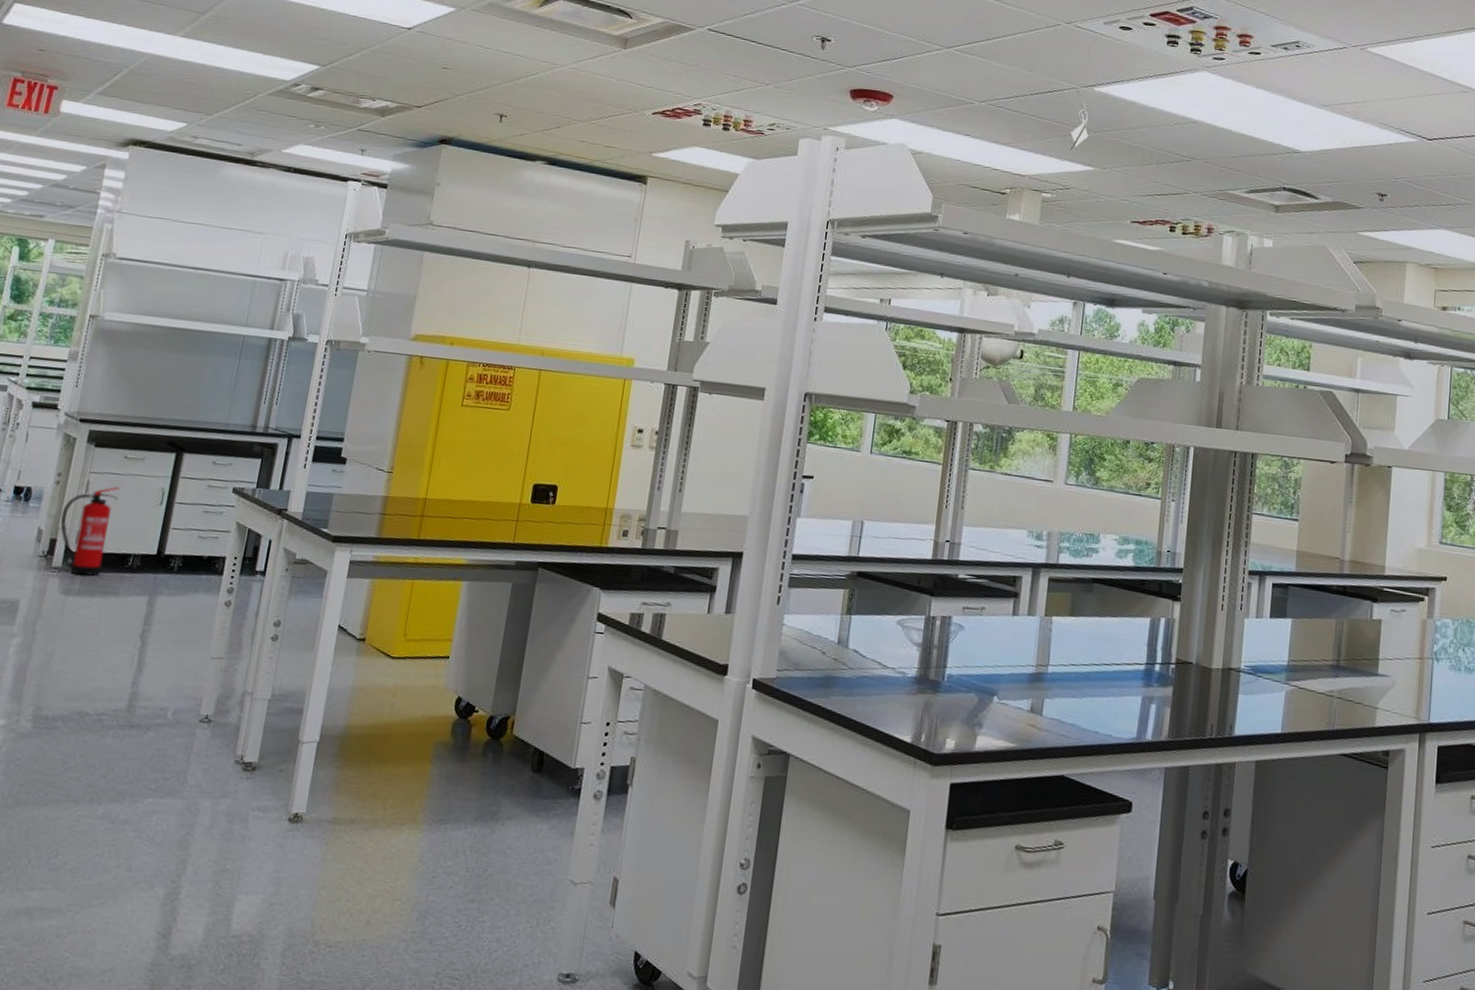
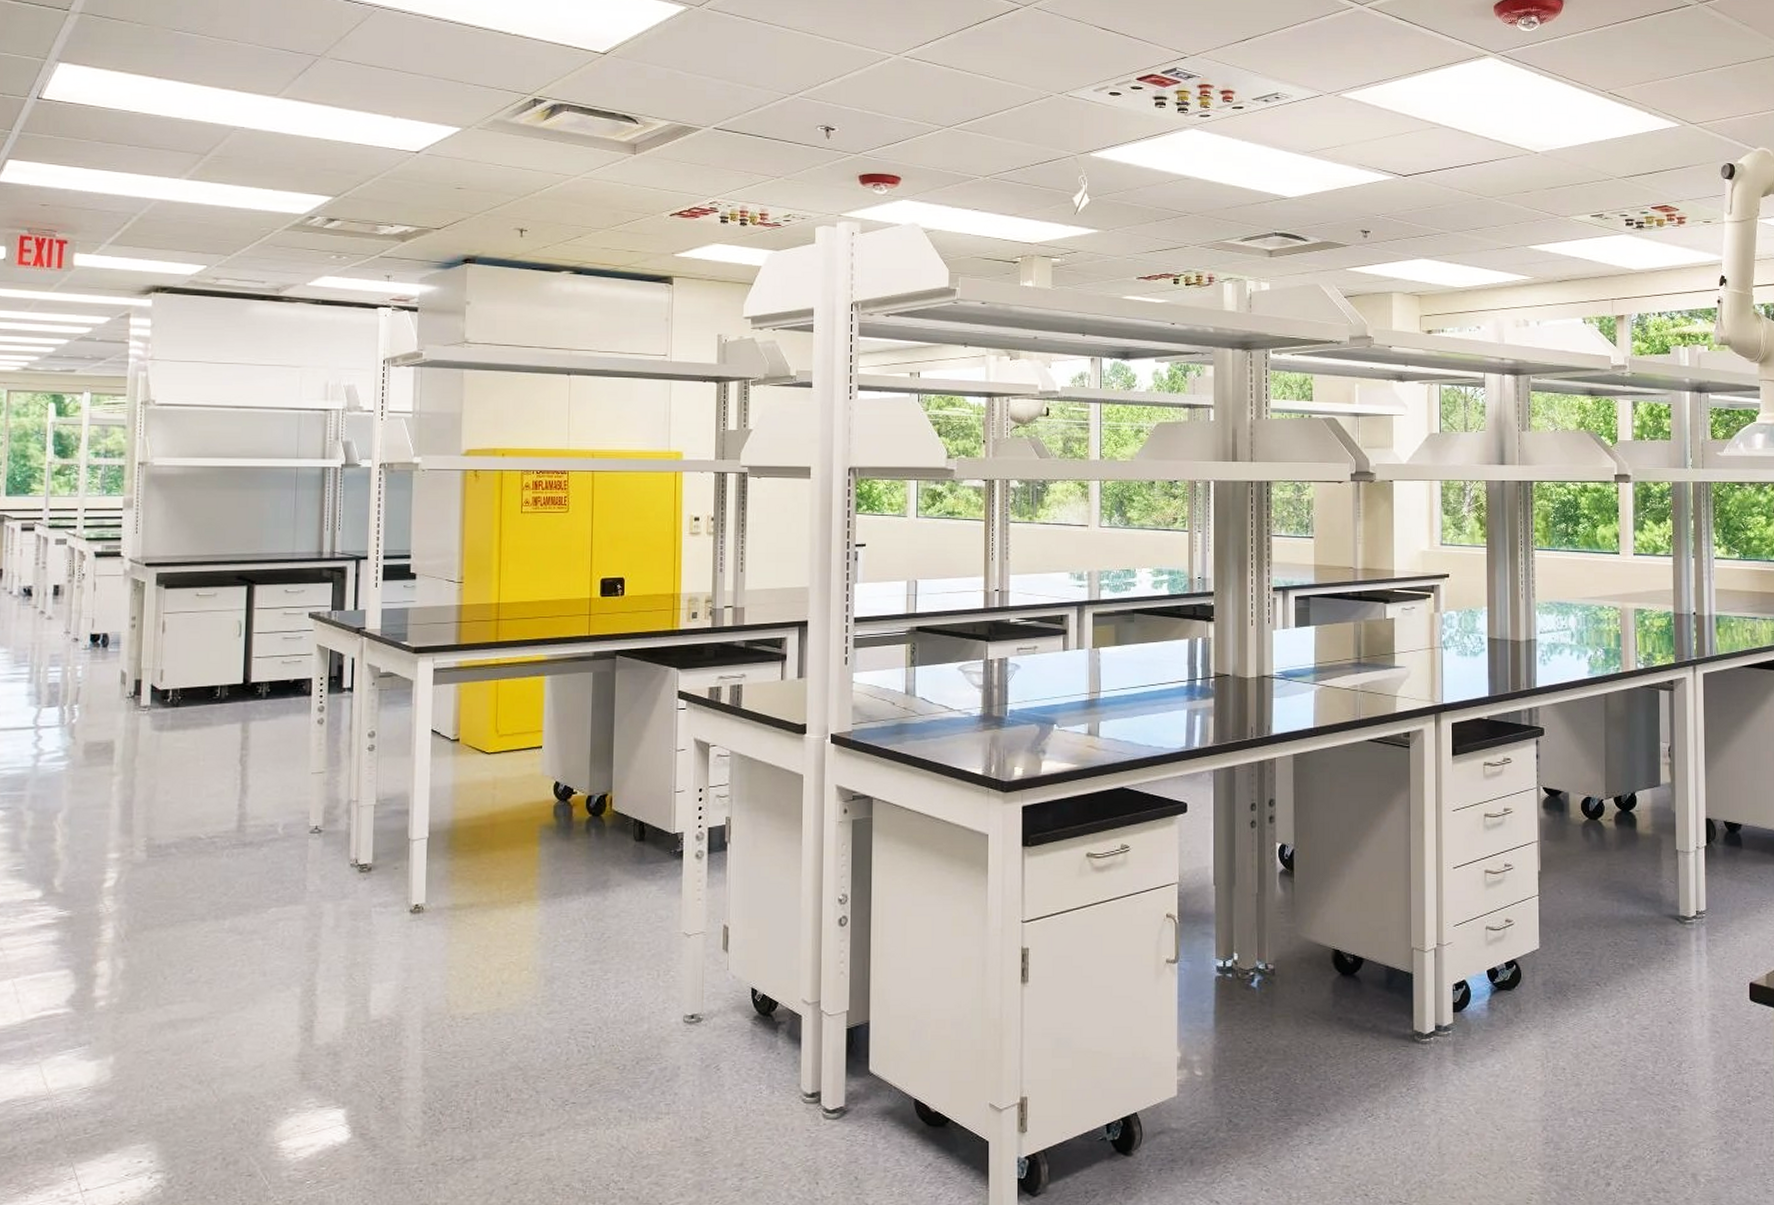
fire extinguisher: present [60,486,121,576] -> none [142,623,197,711]

